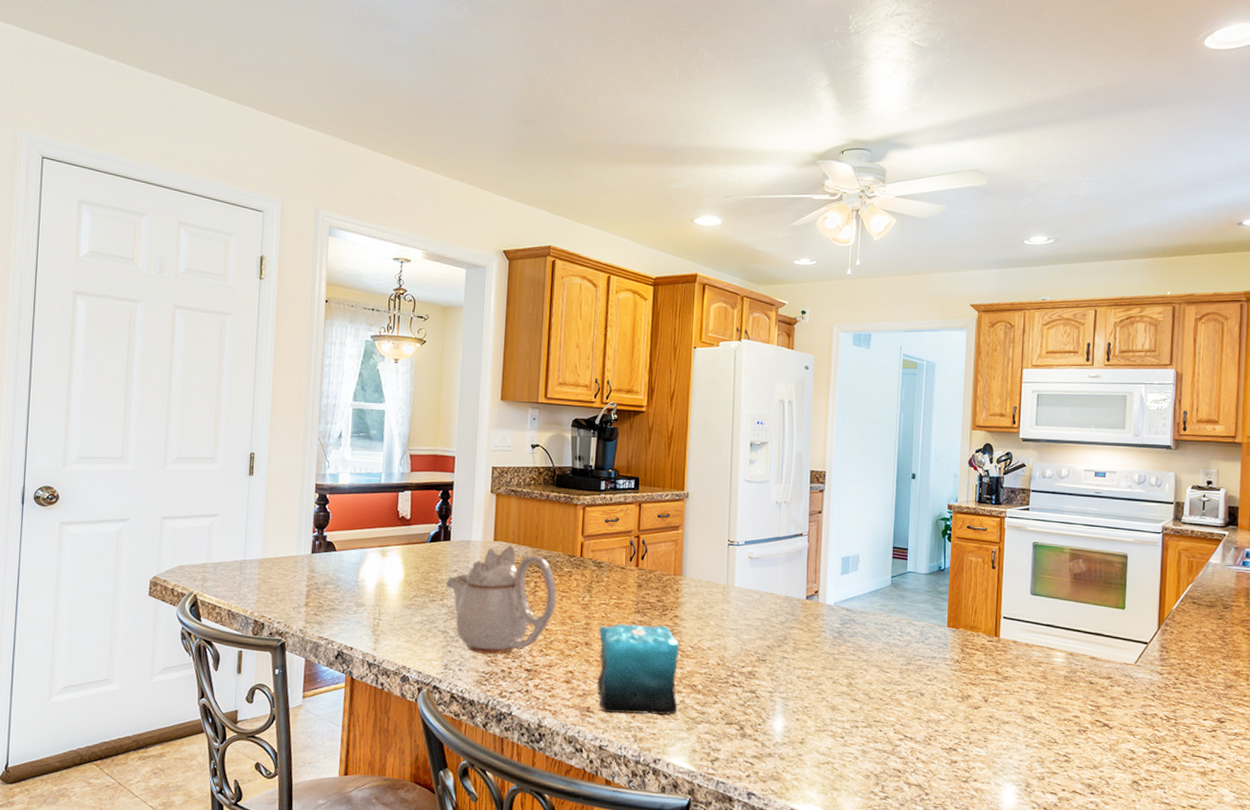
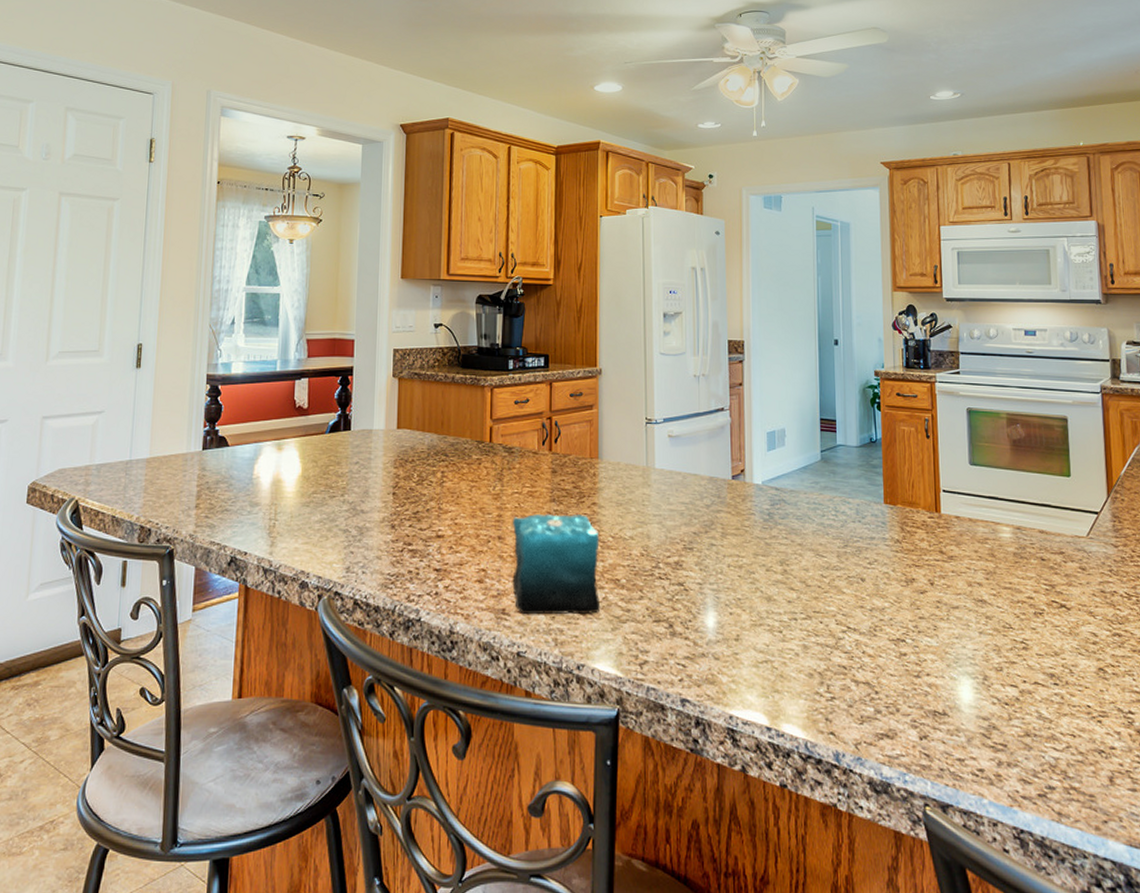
teapot: present [446,545,558,654] -> none [347,432,467,553]

